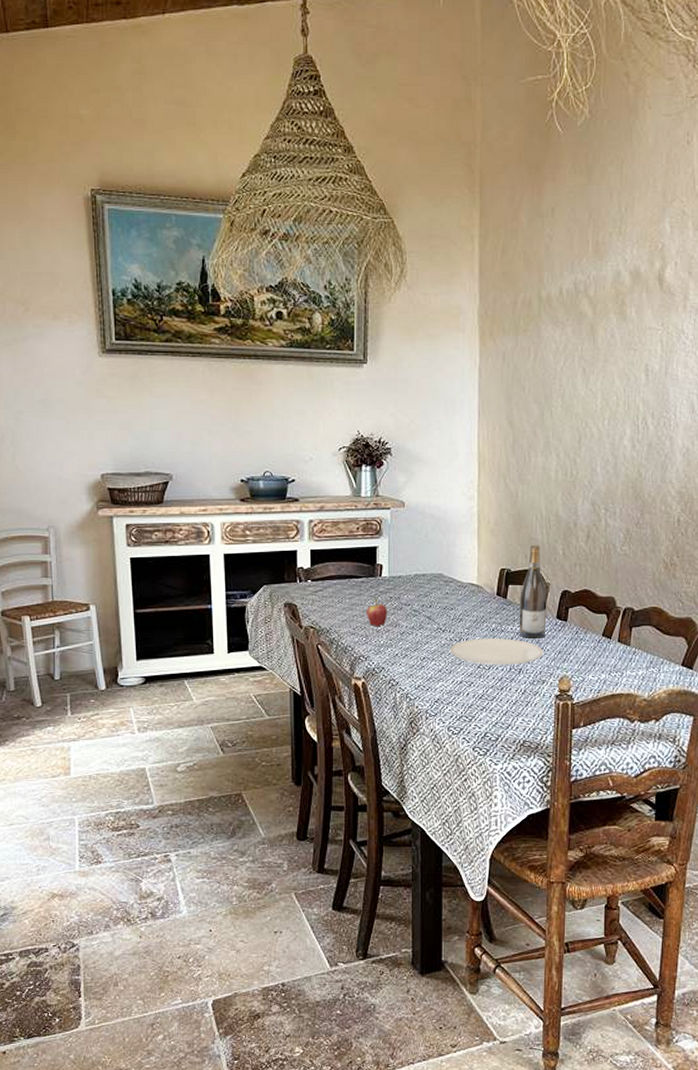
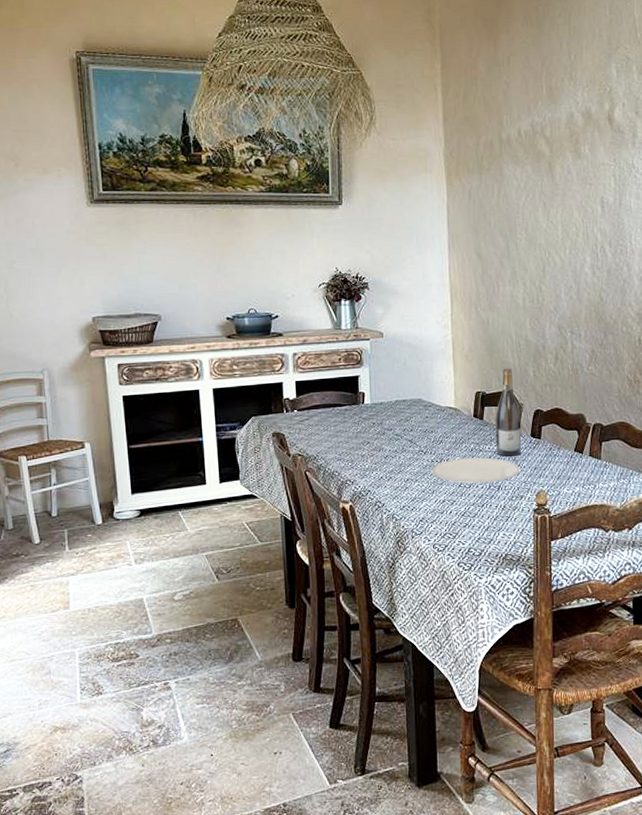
fruit: present [367,595,388,627] -> none [351,422,372,452]

